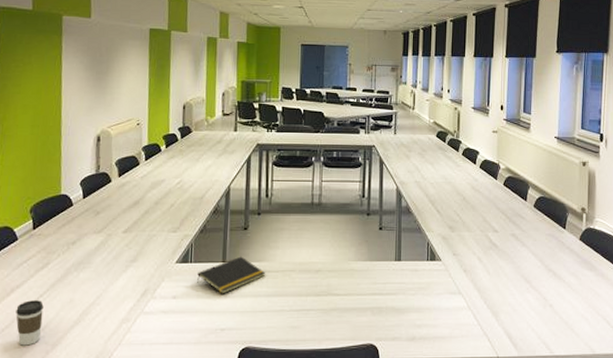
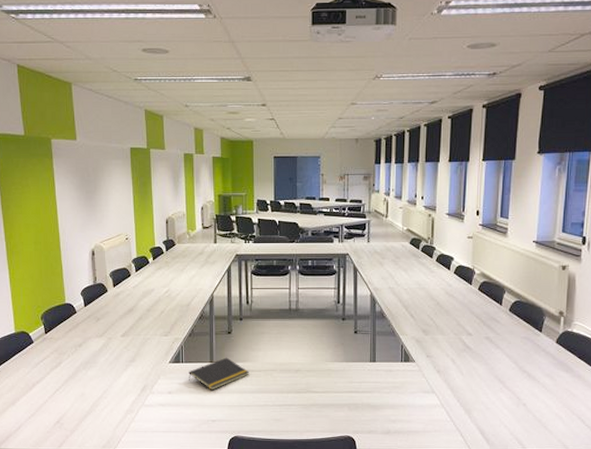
coffee cup: present [16,300,44,346] -> none [38,394,61,431]

